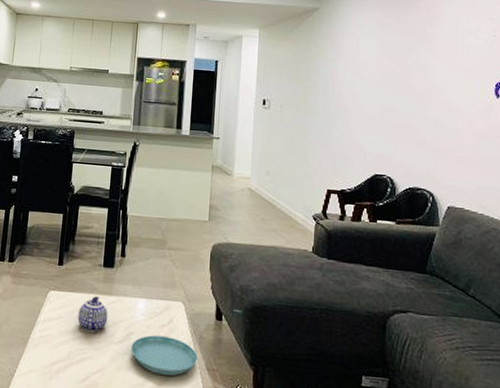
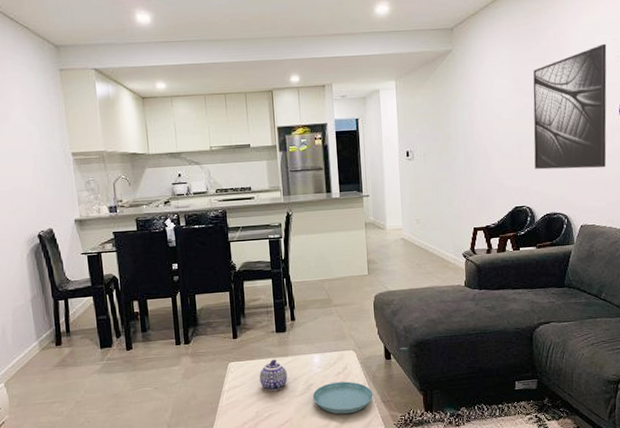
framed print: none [399,21,482,148] -> present [533,43,607,170]

